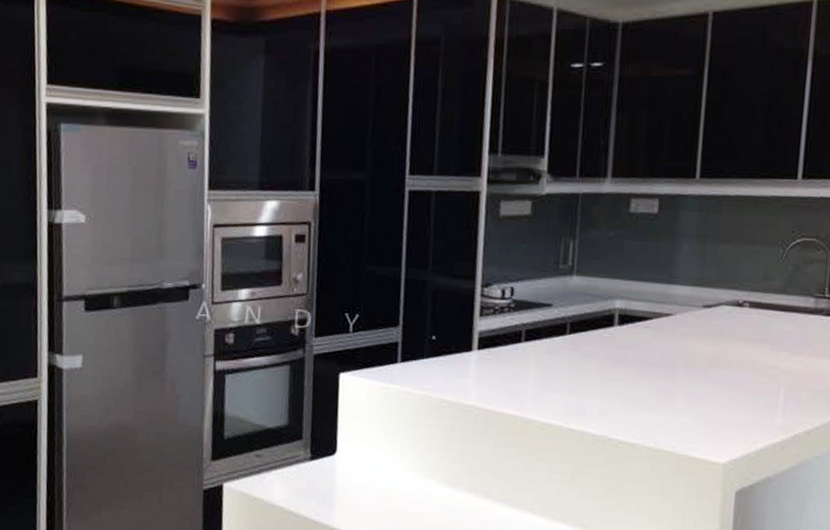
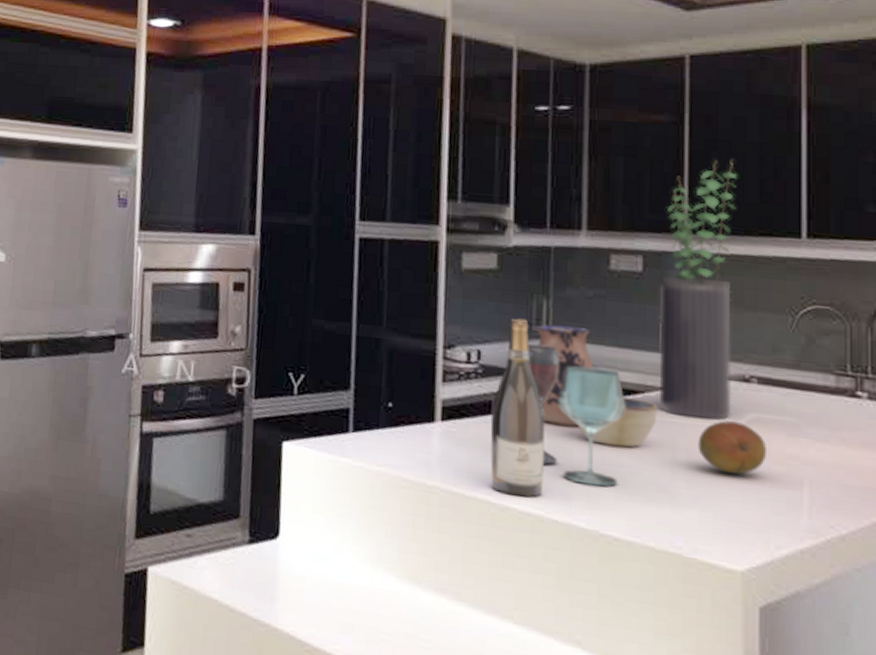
wine bottle: none [518,258,567,411] -> present [490,318,545,498]
cup: none [554,280,582,383] -> present [528,344,559,465]
ceramic pitcher: none [562,263,611,350] -> present [535,325,594,427]
wine glass: none [578,298,637,400] -> present [557,366,627,487]
bowl: none [594,323,664,366] -> present [577,397,658,448]
vase: none [664,108,746,341] -> present [658,158,737,422]
fruit: none [694,340,753,385] -> present [698,420,768,475]

